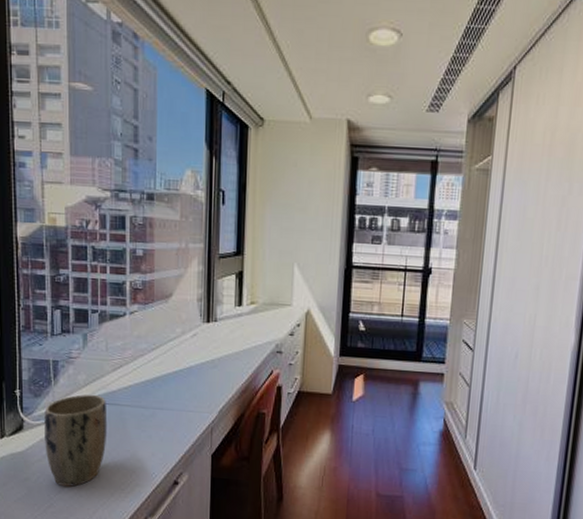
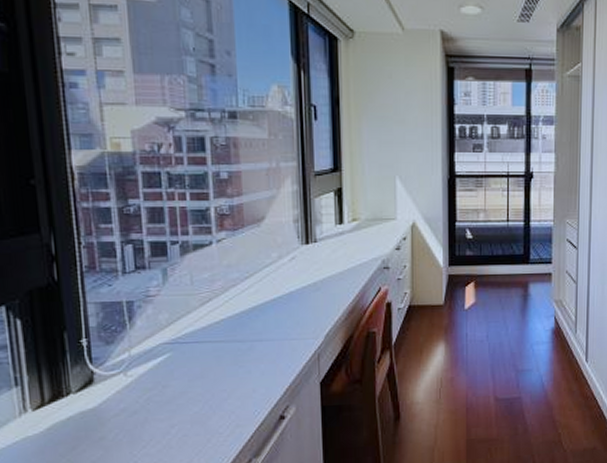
plant pot: present [44,394,108,487] -> none [119,333,199,440]

